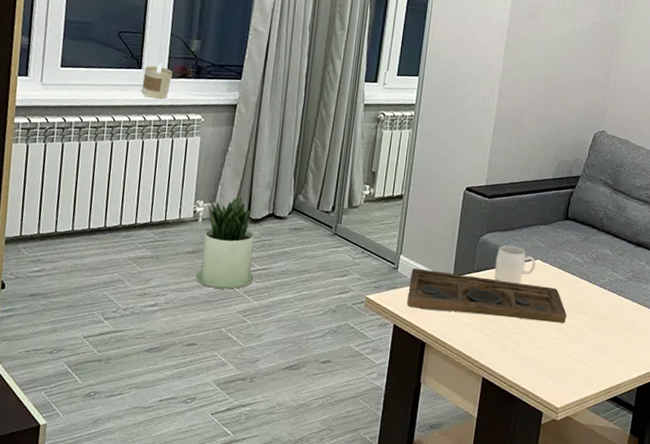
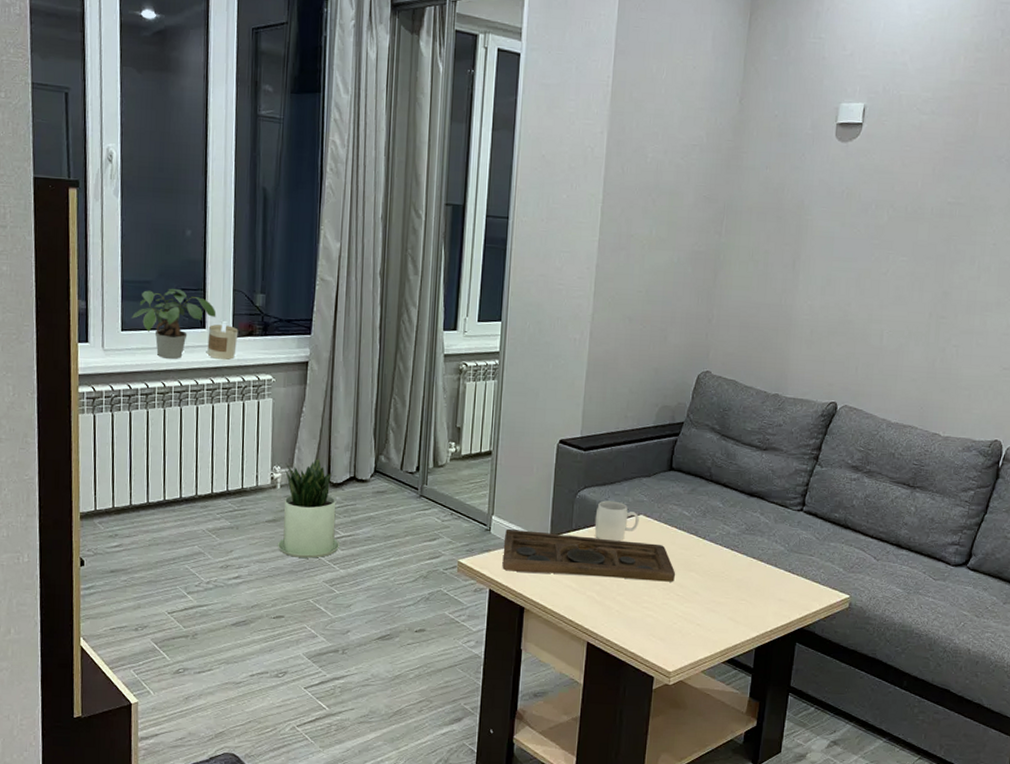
potted plant: none [72,30,153,97] -> present [132,288,217,360]

